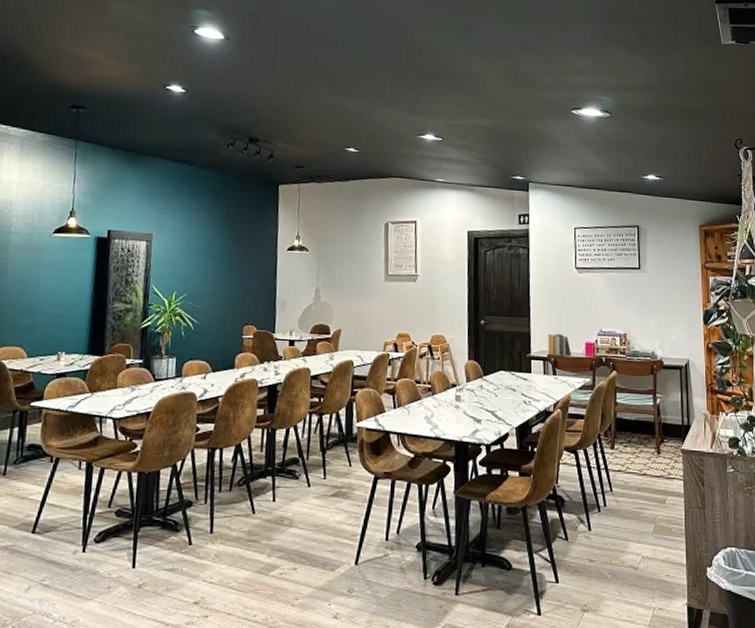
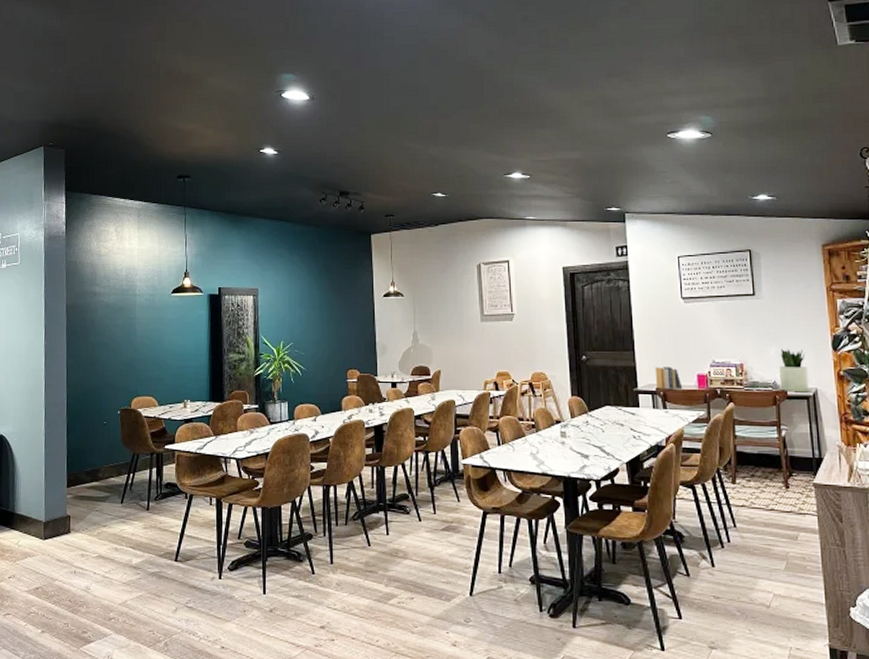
planter: none [655,321,684,363] -> present [777,349,812,393]

